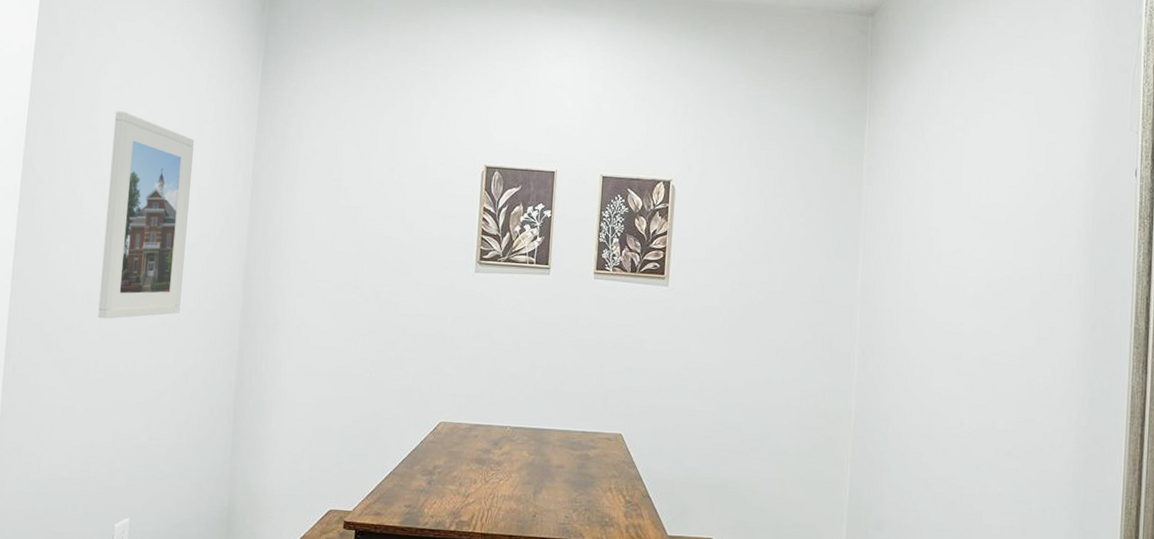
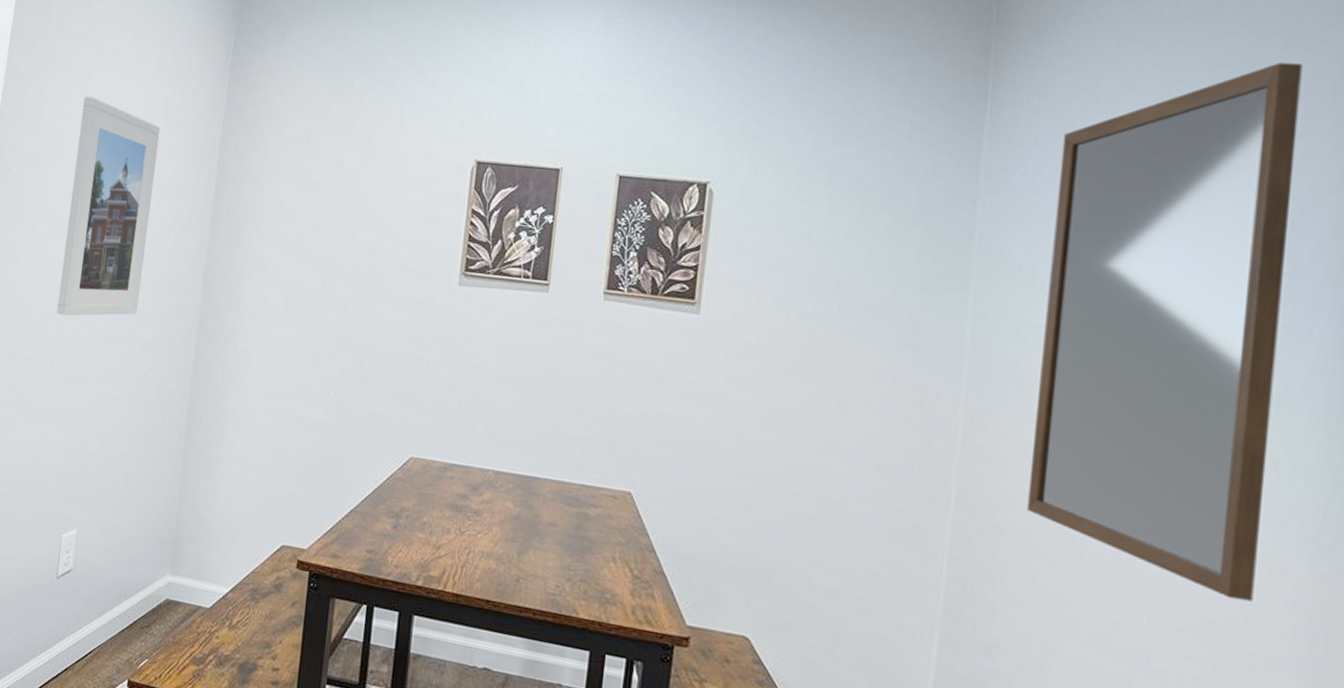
home mirror: none [901,86,1062,469] -> present [1026,62,1303,602]

